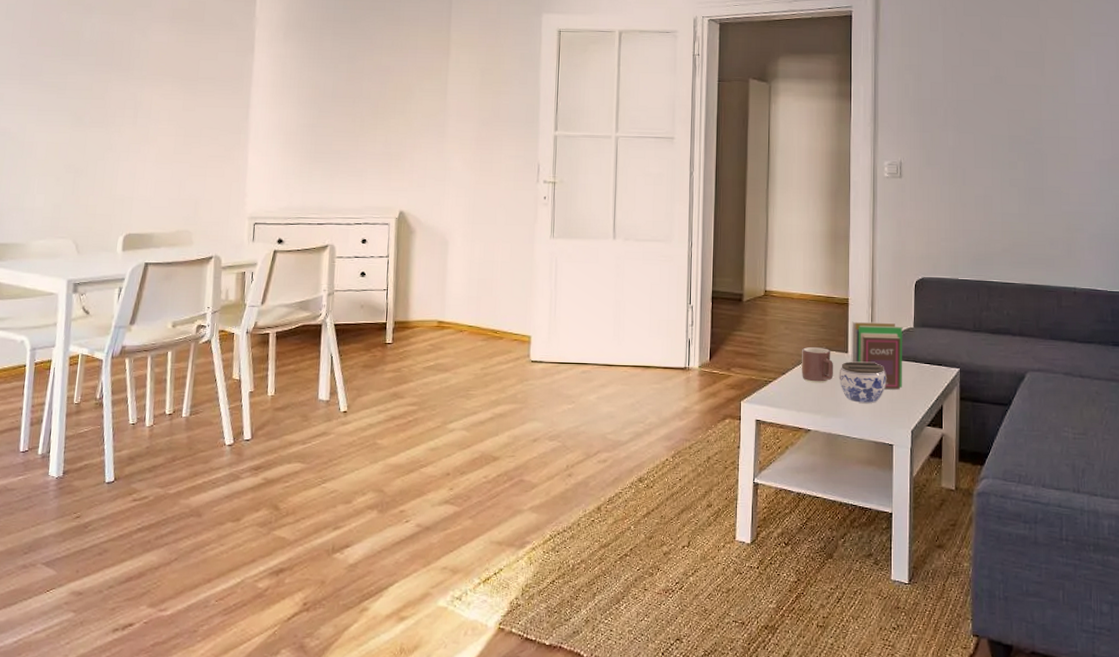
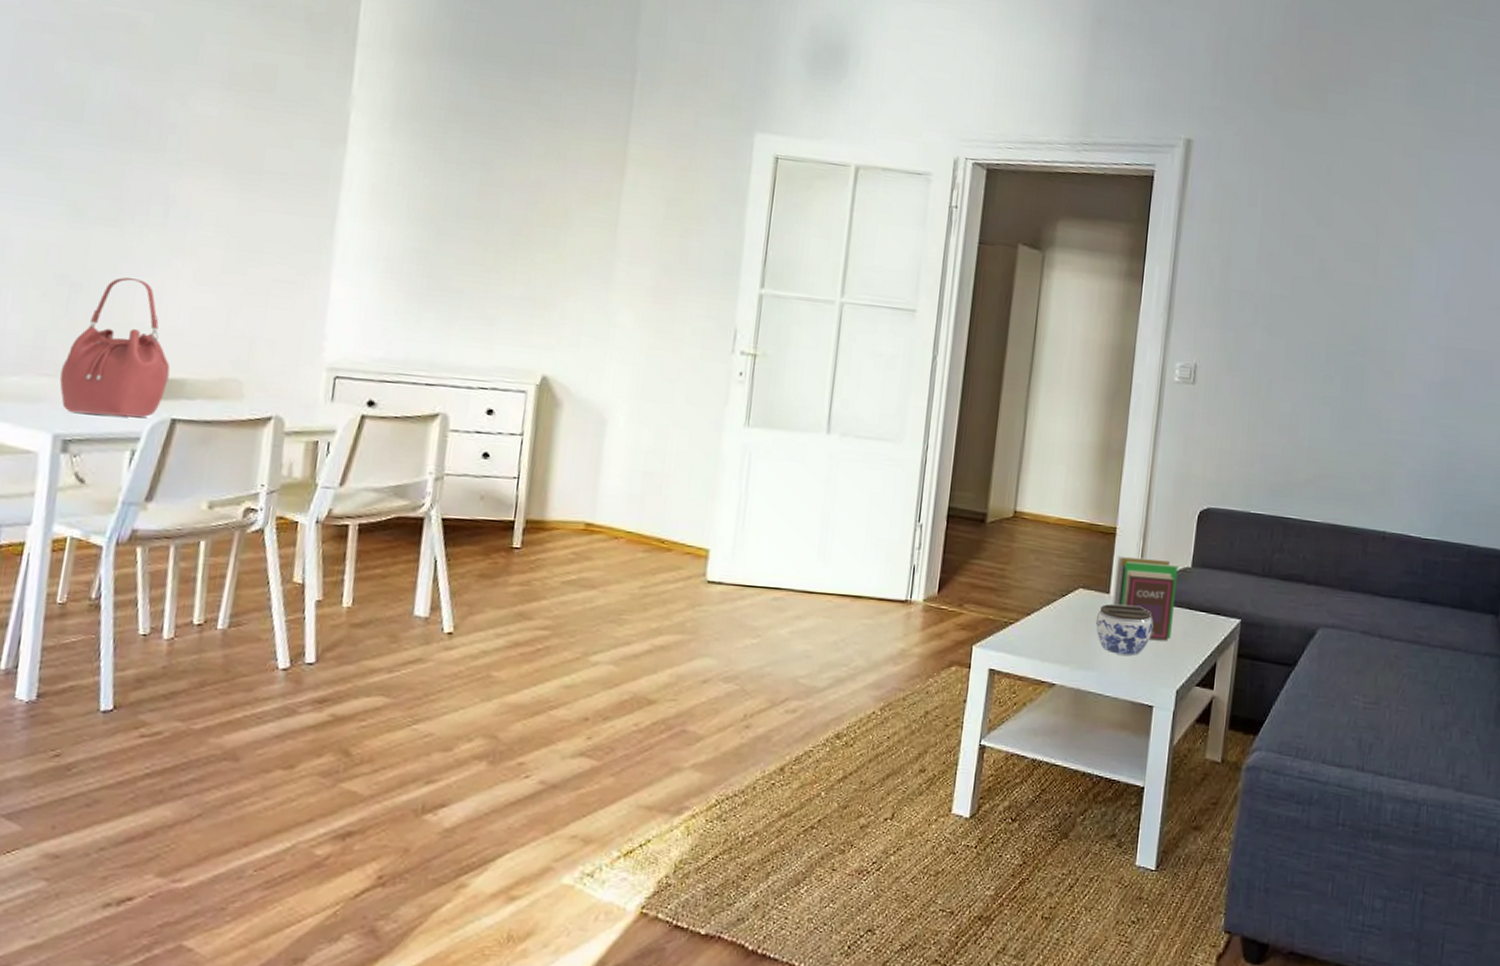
handbag: none [70,163,143,264] -> present [59,277,170,418]
mug: present [801,346,833,383] -> none [1051,583,1090,629]

